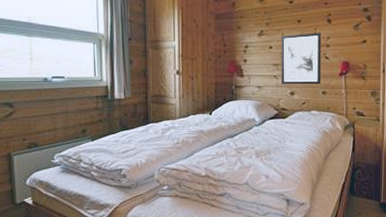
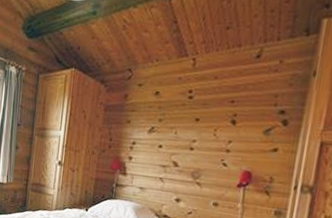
wall art: present [280,32,322,85] -> none [166,134,223,195]

